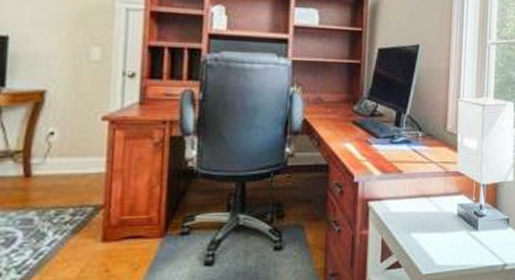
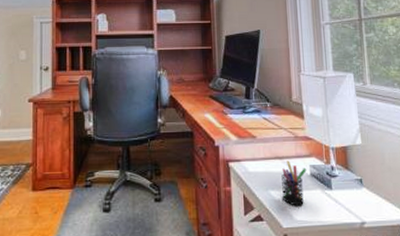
pen holder: none [425,199,454,250] -> present [281,160,307,206]

